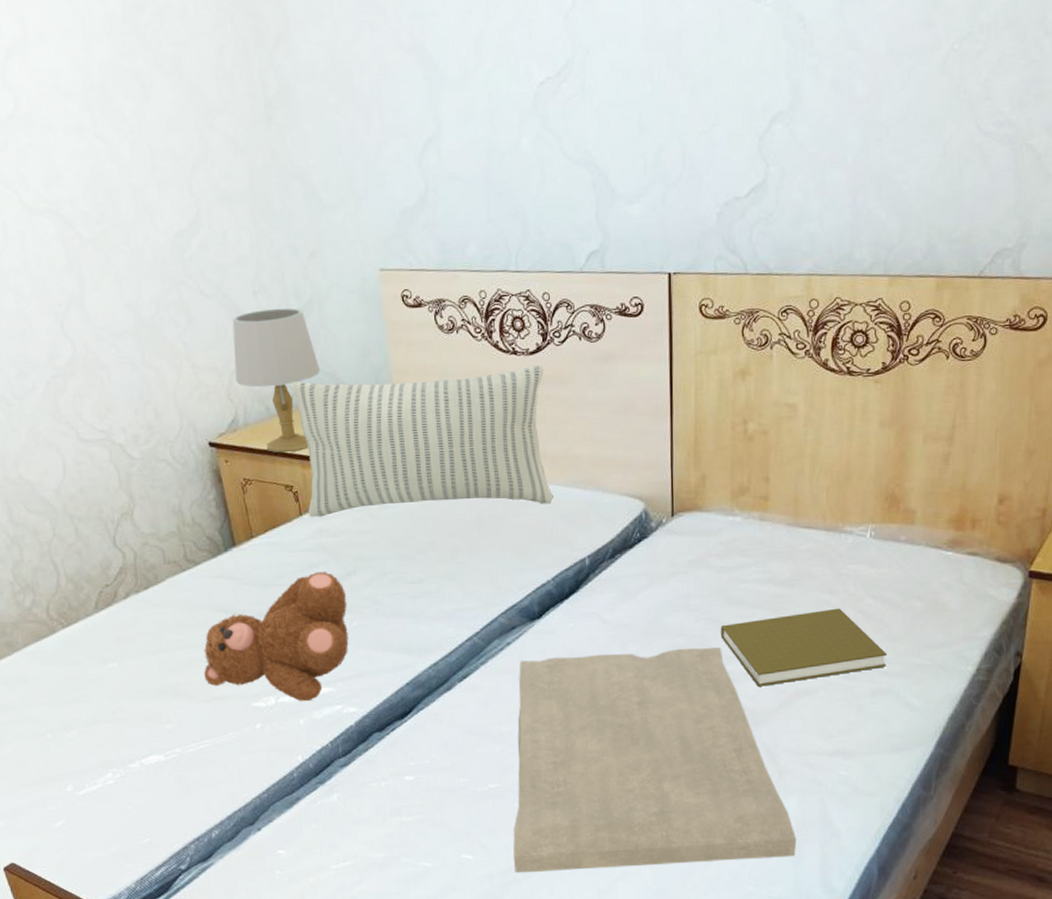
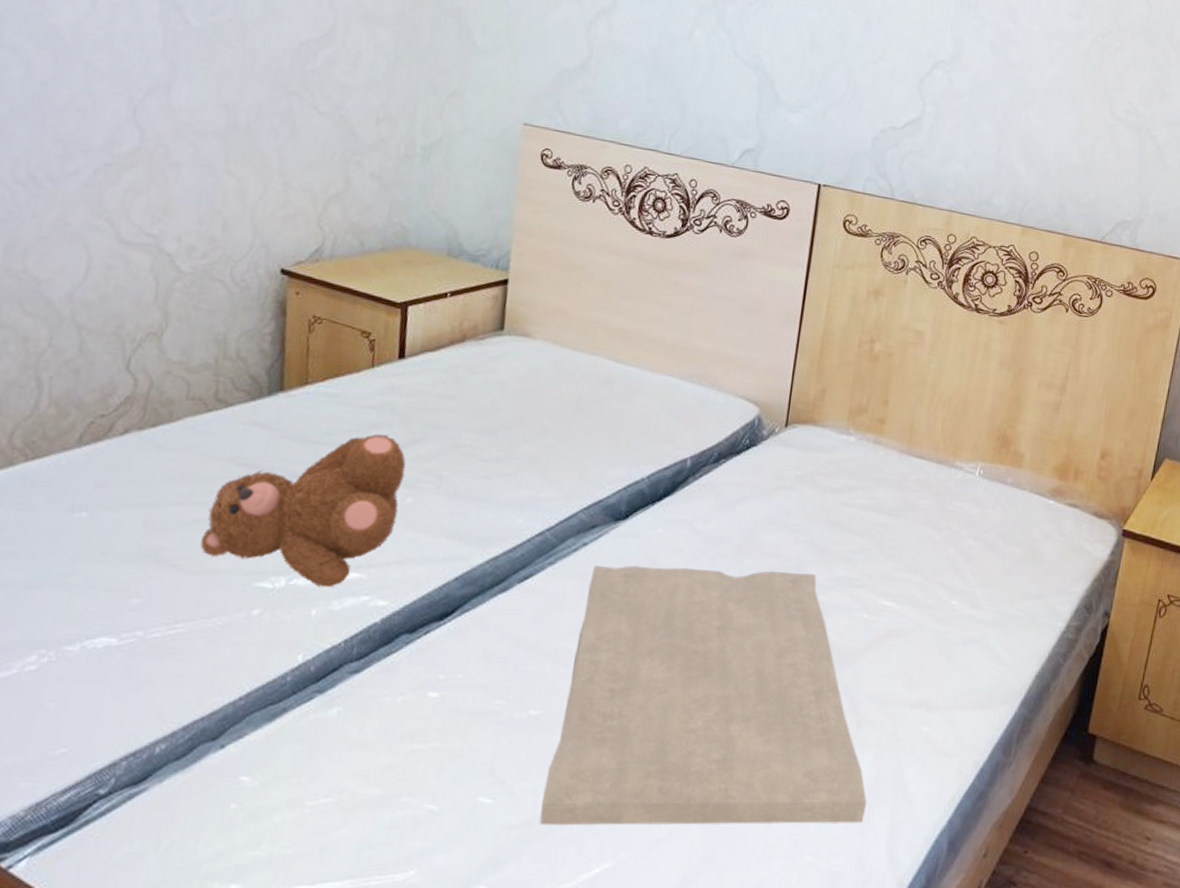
table lamp: present [232,307,321,452] -> none [331,138,434,295]
pillow: present [290,366,553,518] -> none [382,220,678,394]
book: present [720,608,888,687] -> none [817,545,983,623]

